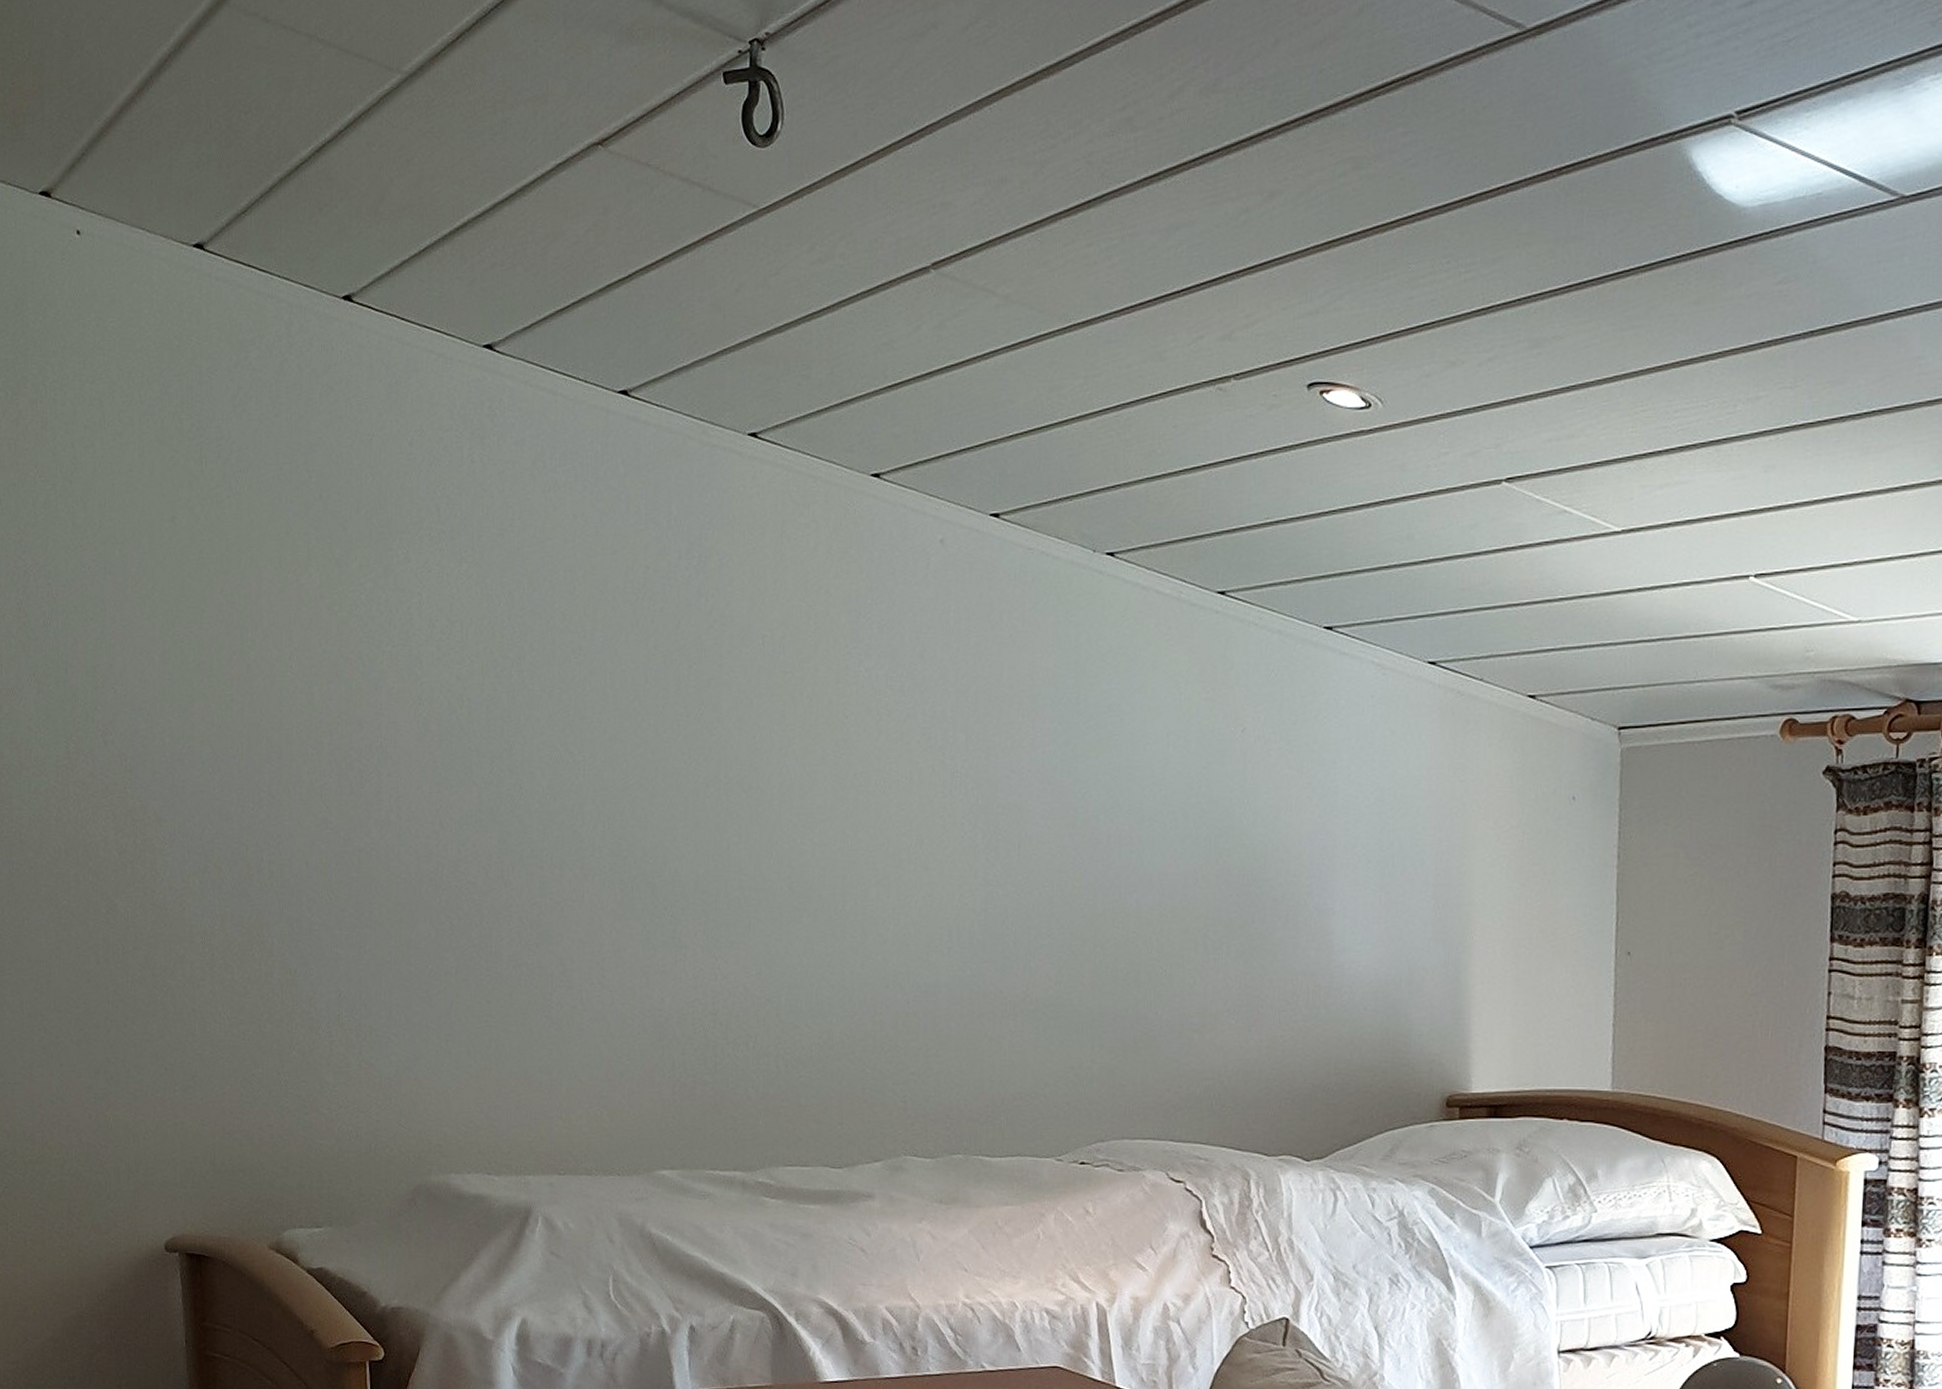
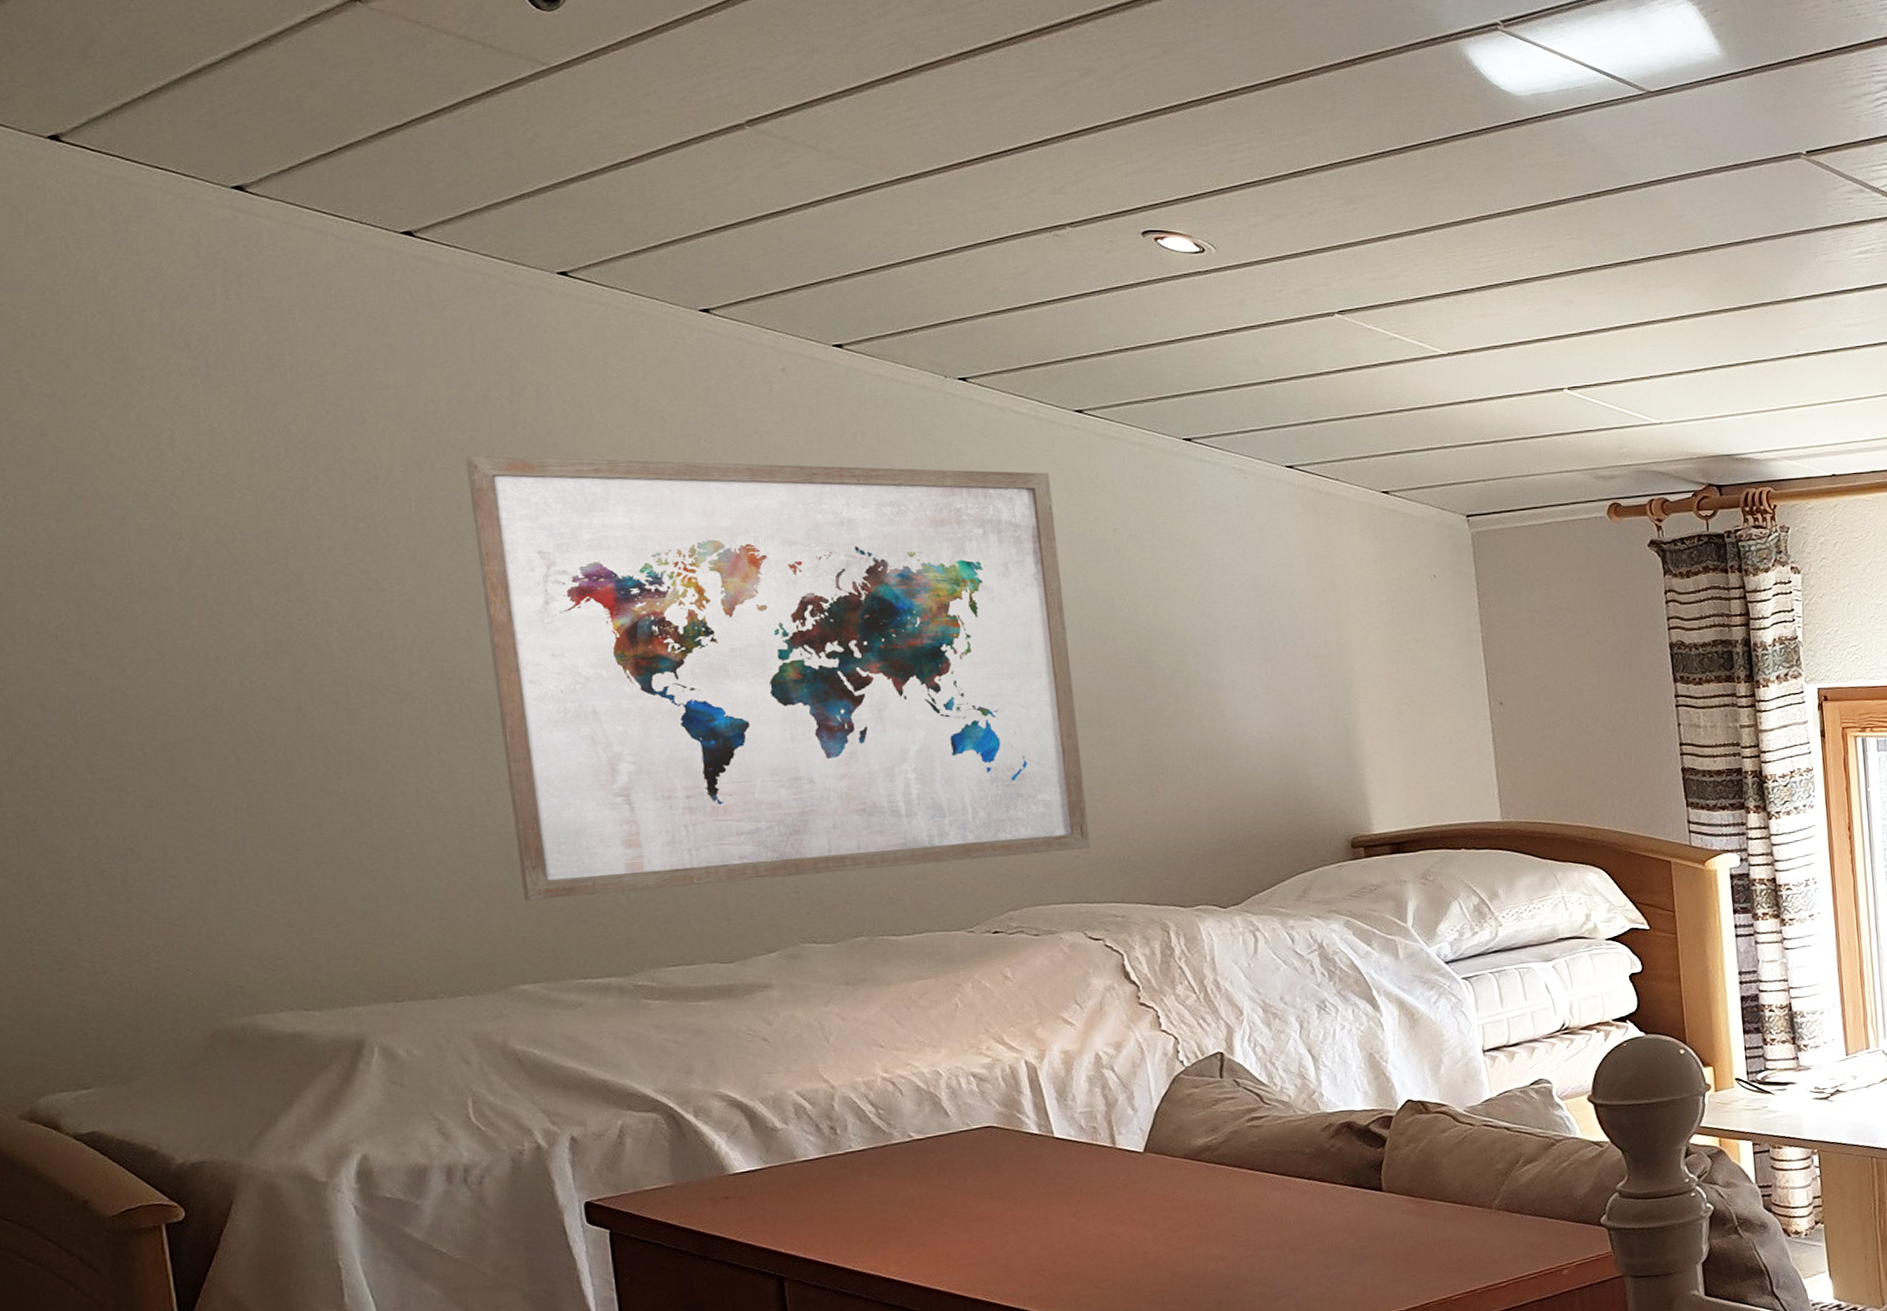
wall art: none [654,627,1185,1087] -> present [465,455,1091,901]

